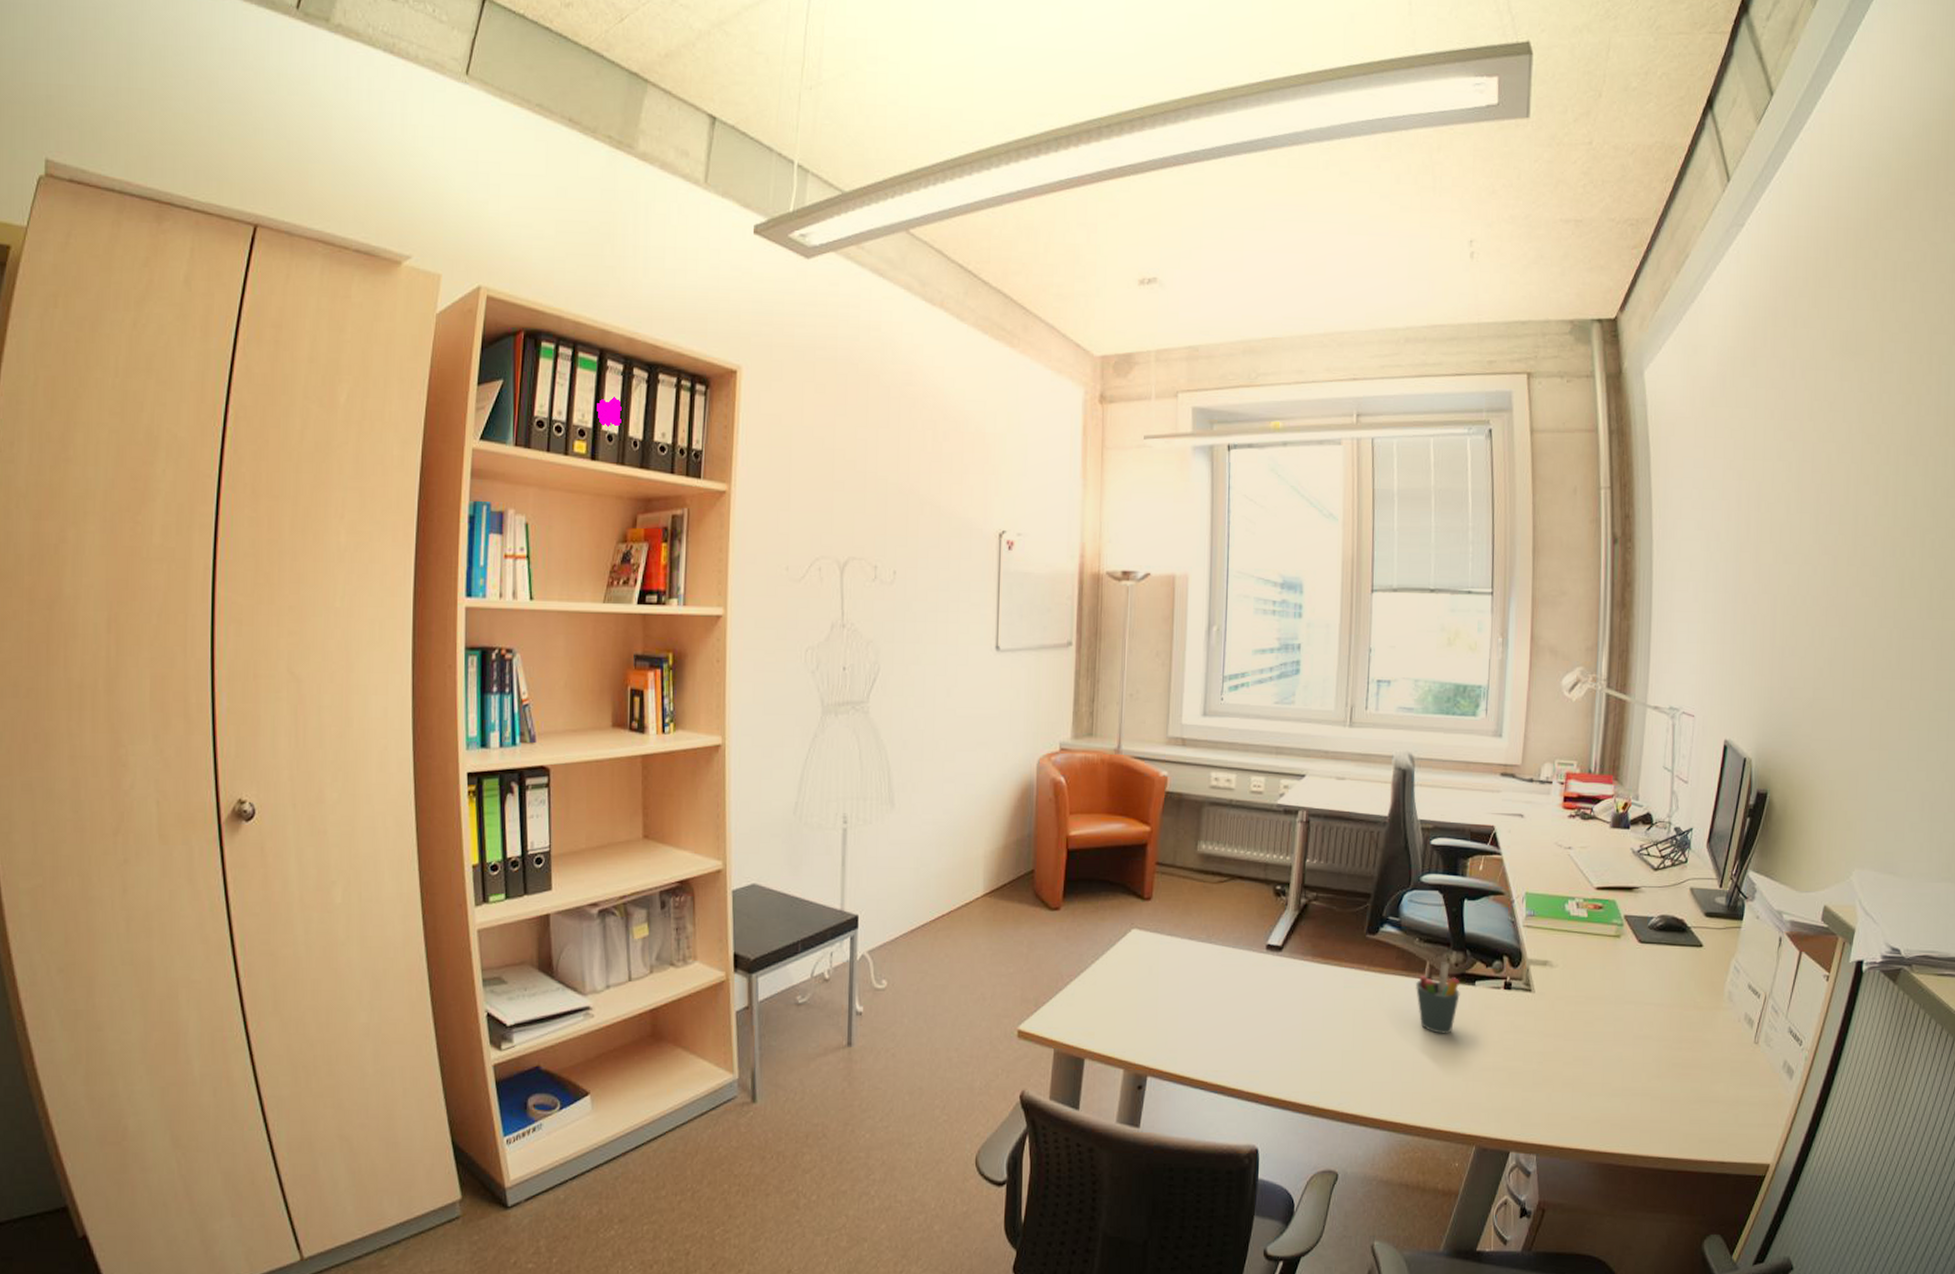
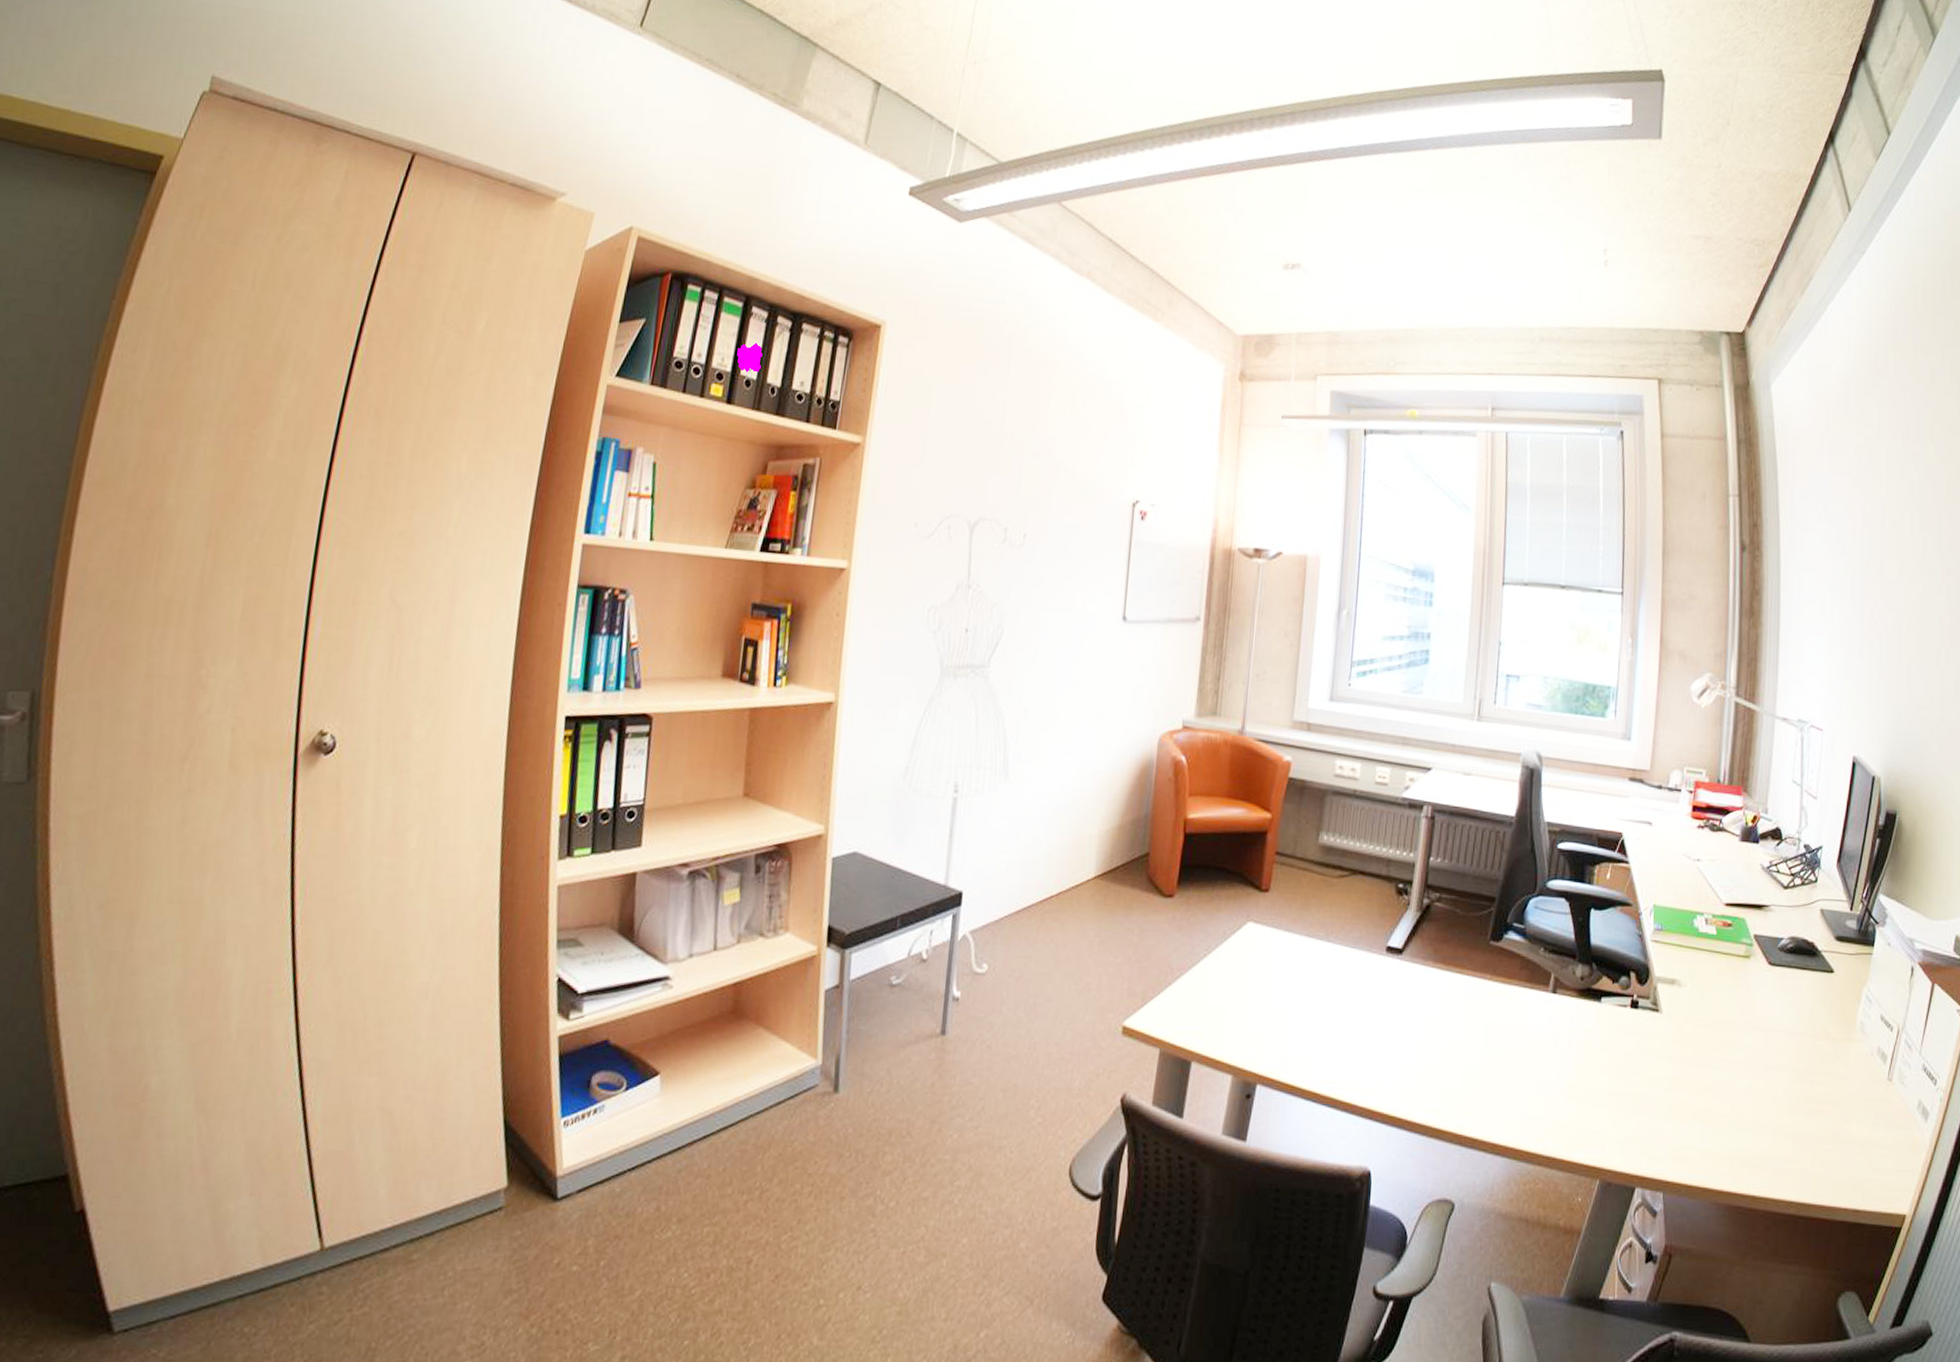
pen holder: present [1416,962,1460,1034] -> none [1540,975,1586,1054]

